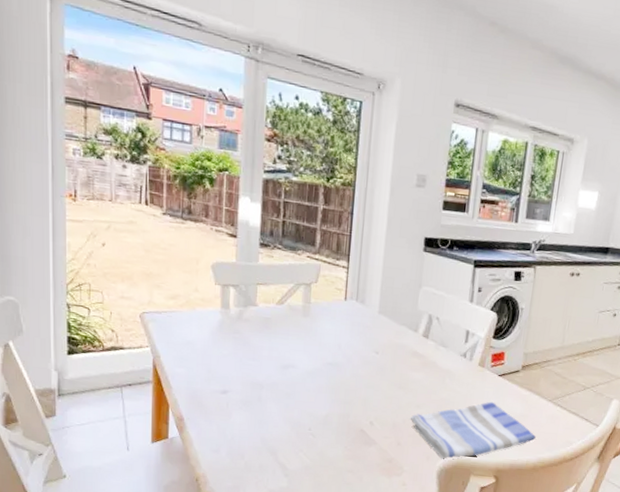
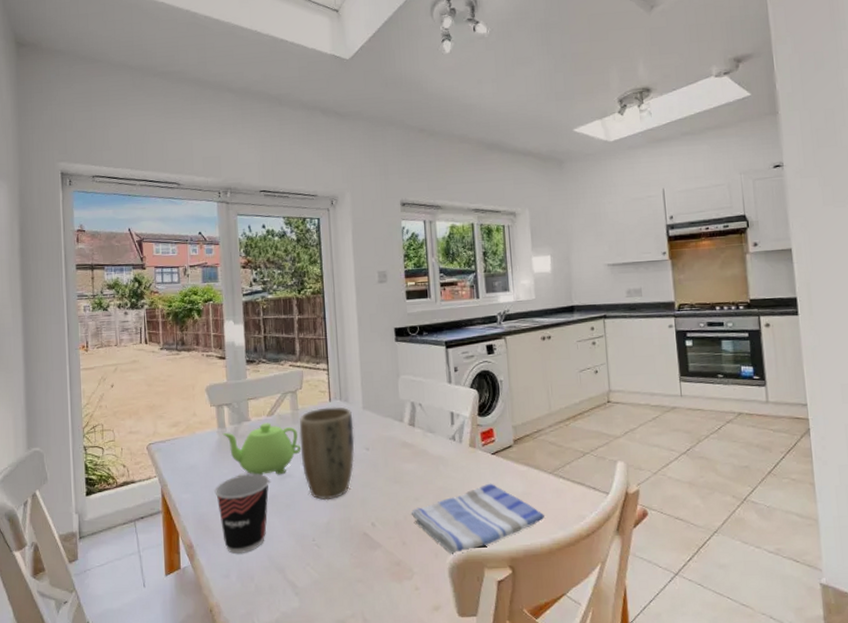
cup: none [211,358,272,432] -> present [214,473,270,554]
teapot: none [225,310,309,364] -> present [222,422,302,476]
plant pot: none [307,305,367,395] -> present [299,407,355,501]

